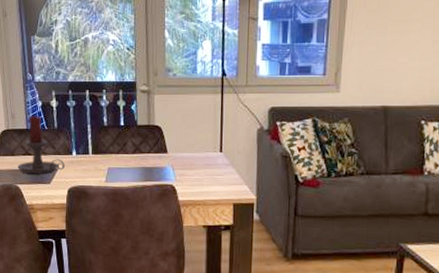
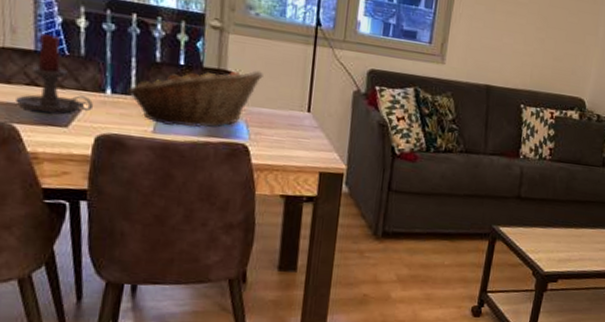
fruit basket: none [86,122,183,175] -> present [127,67,263,128]

